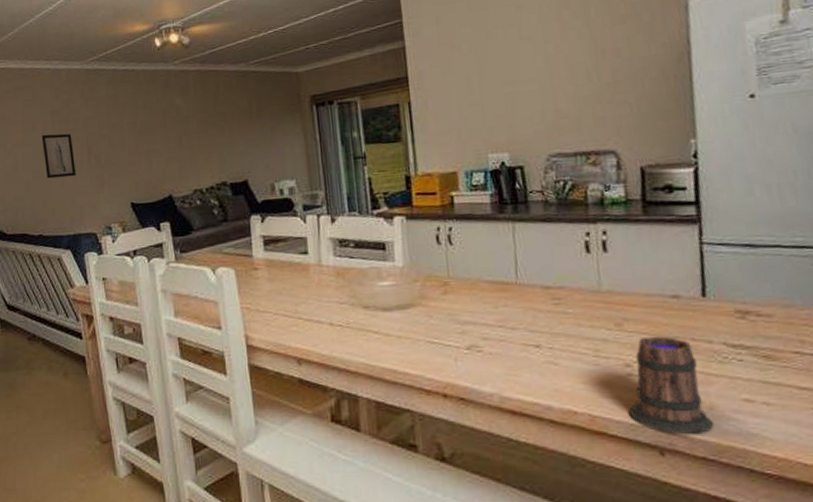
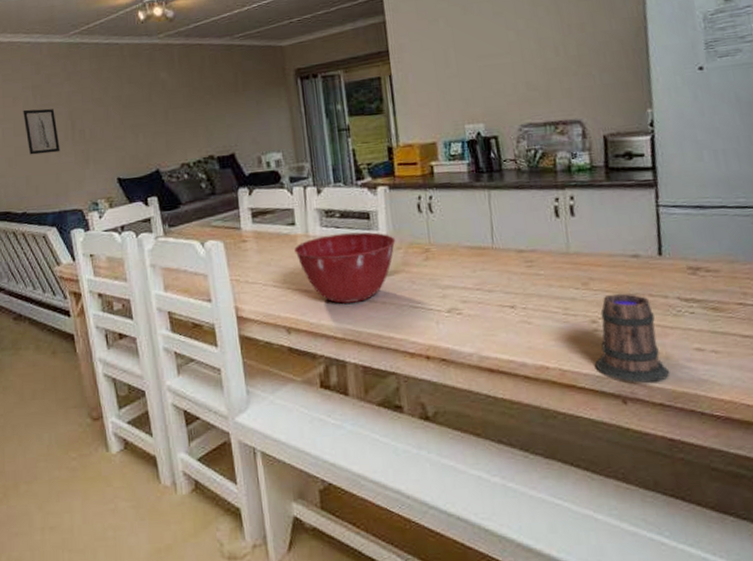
mixing bowl: none [306,263,413,336] -> present [294,232,396,304]

